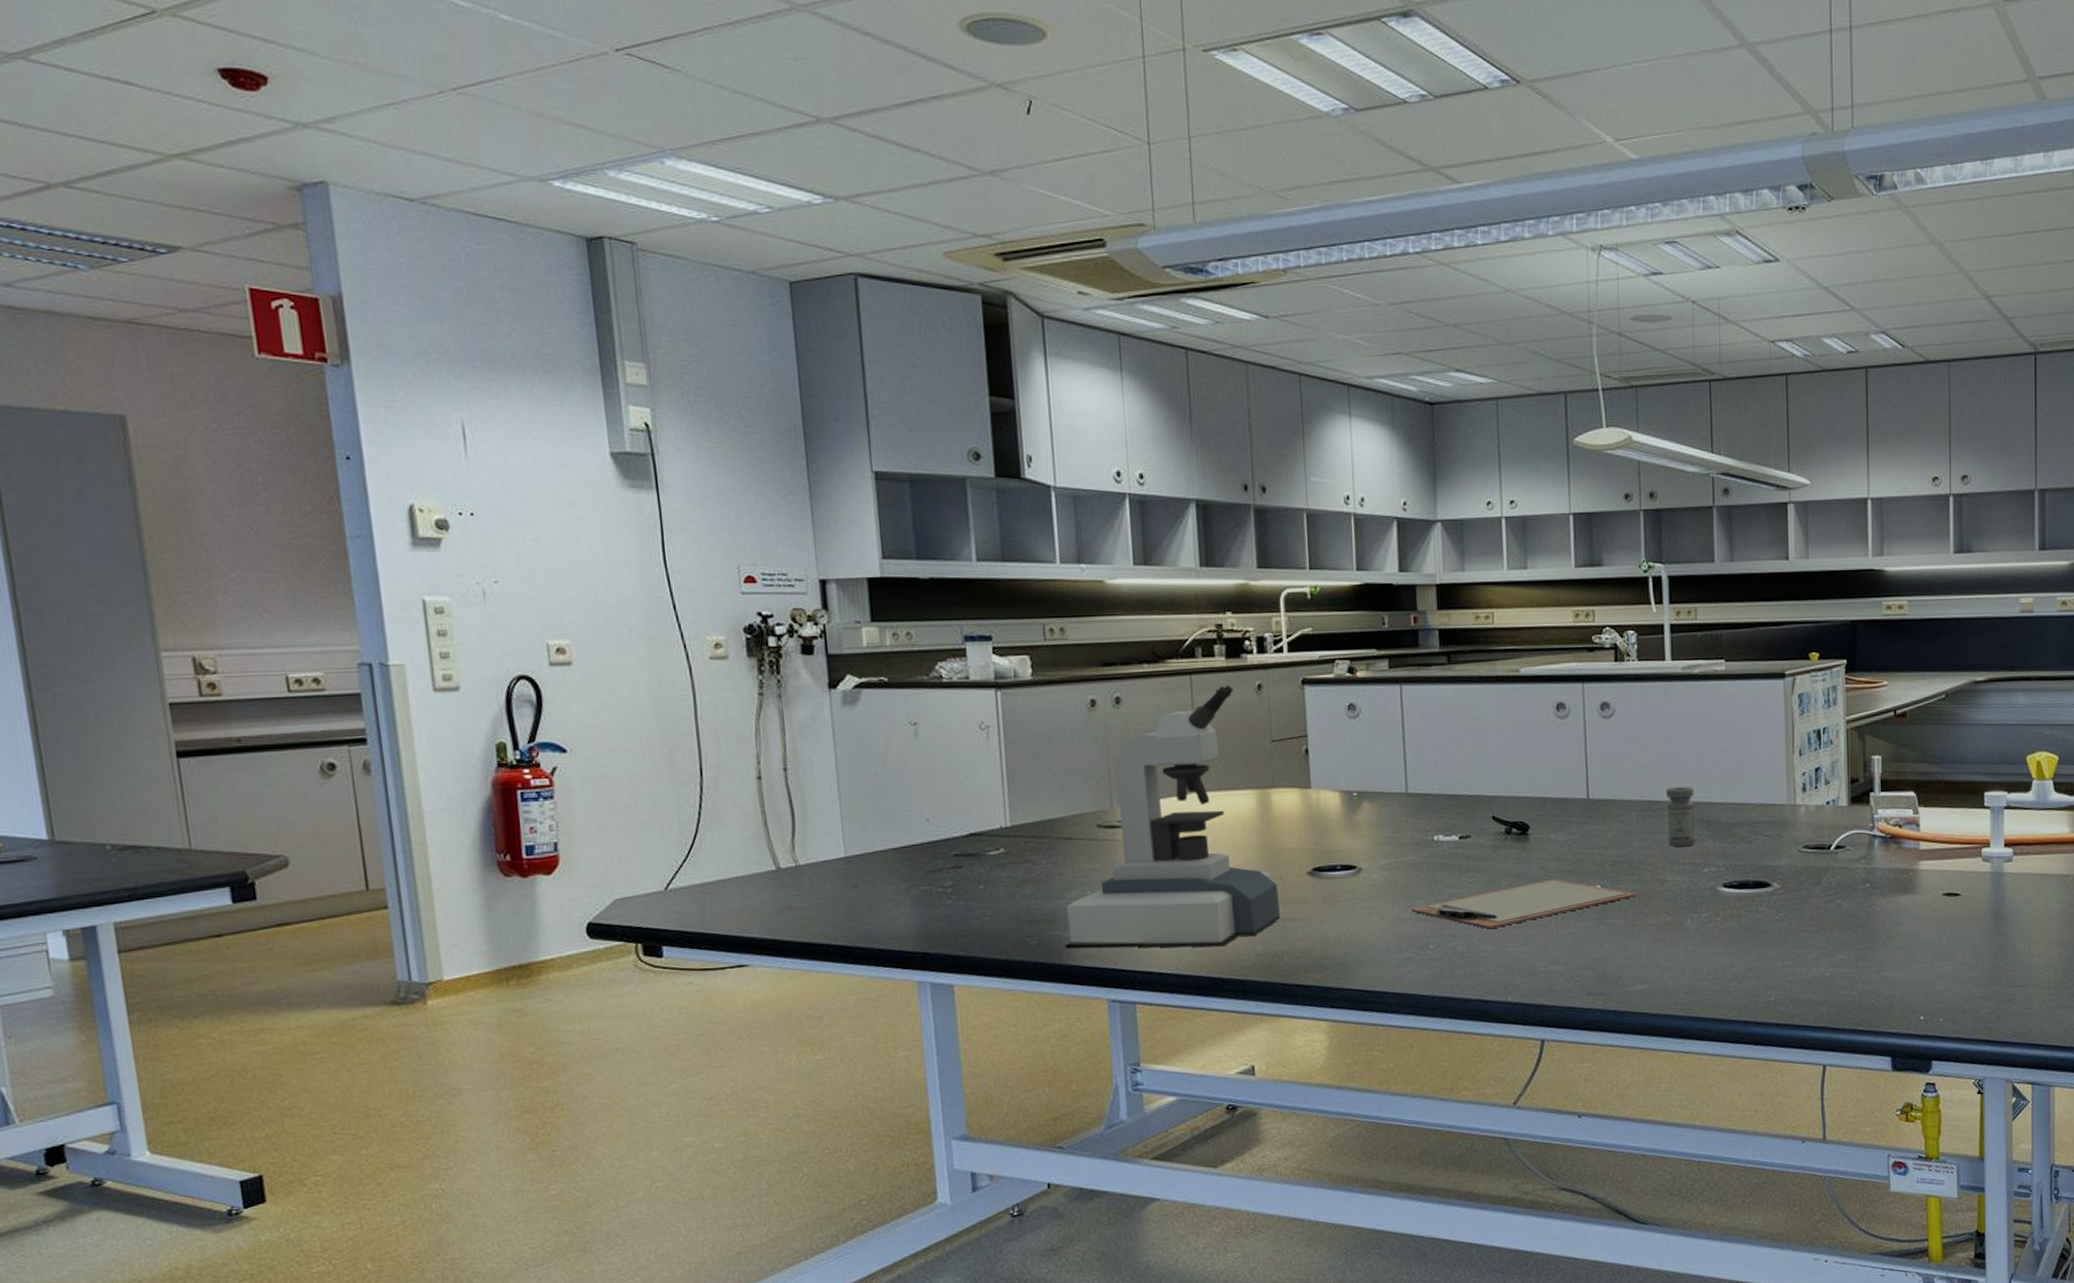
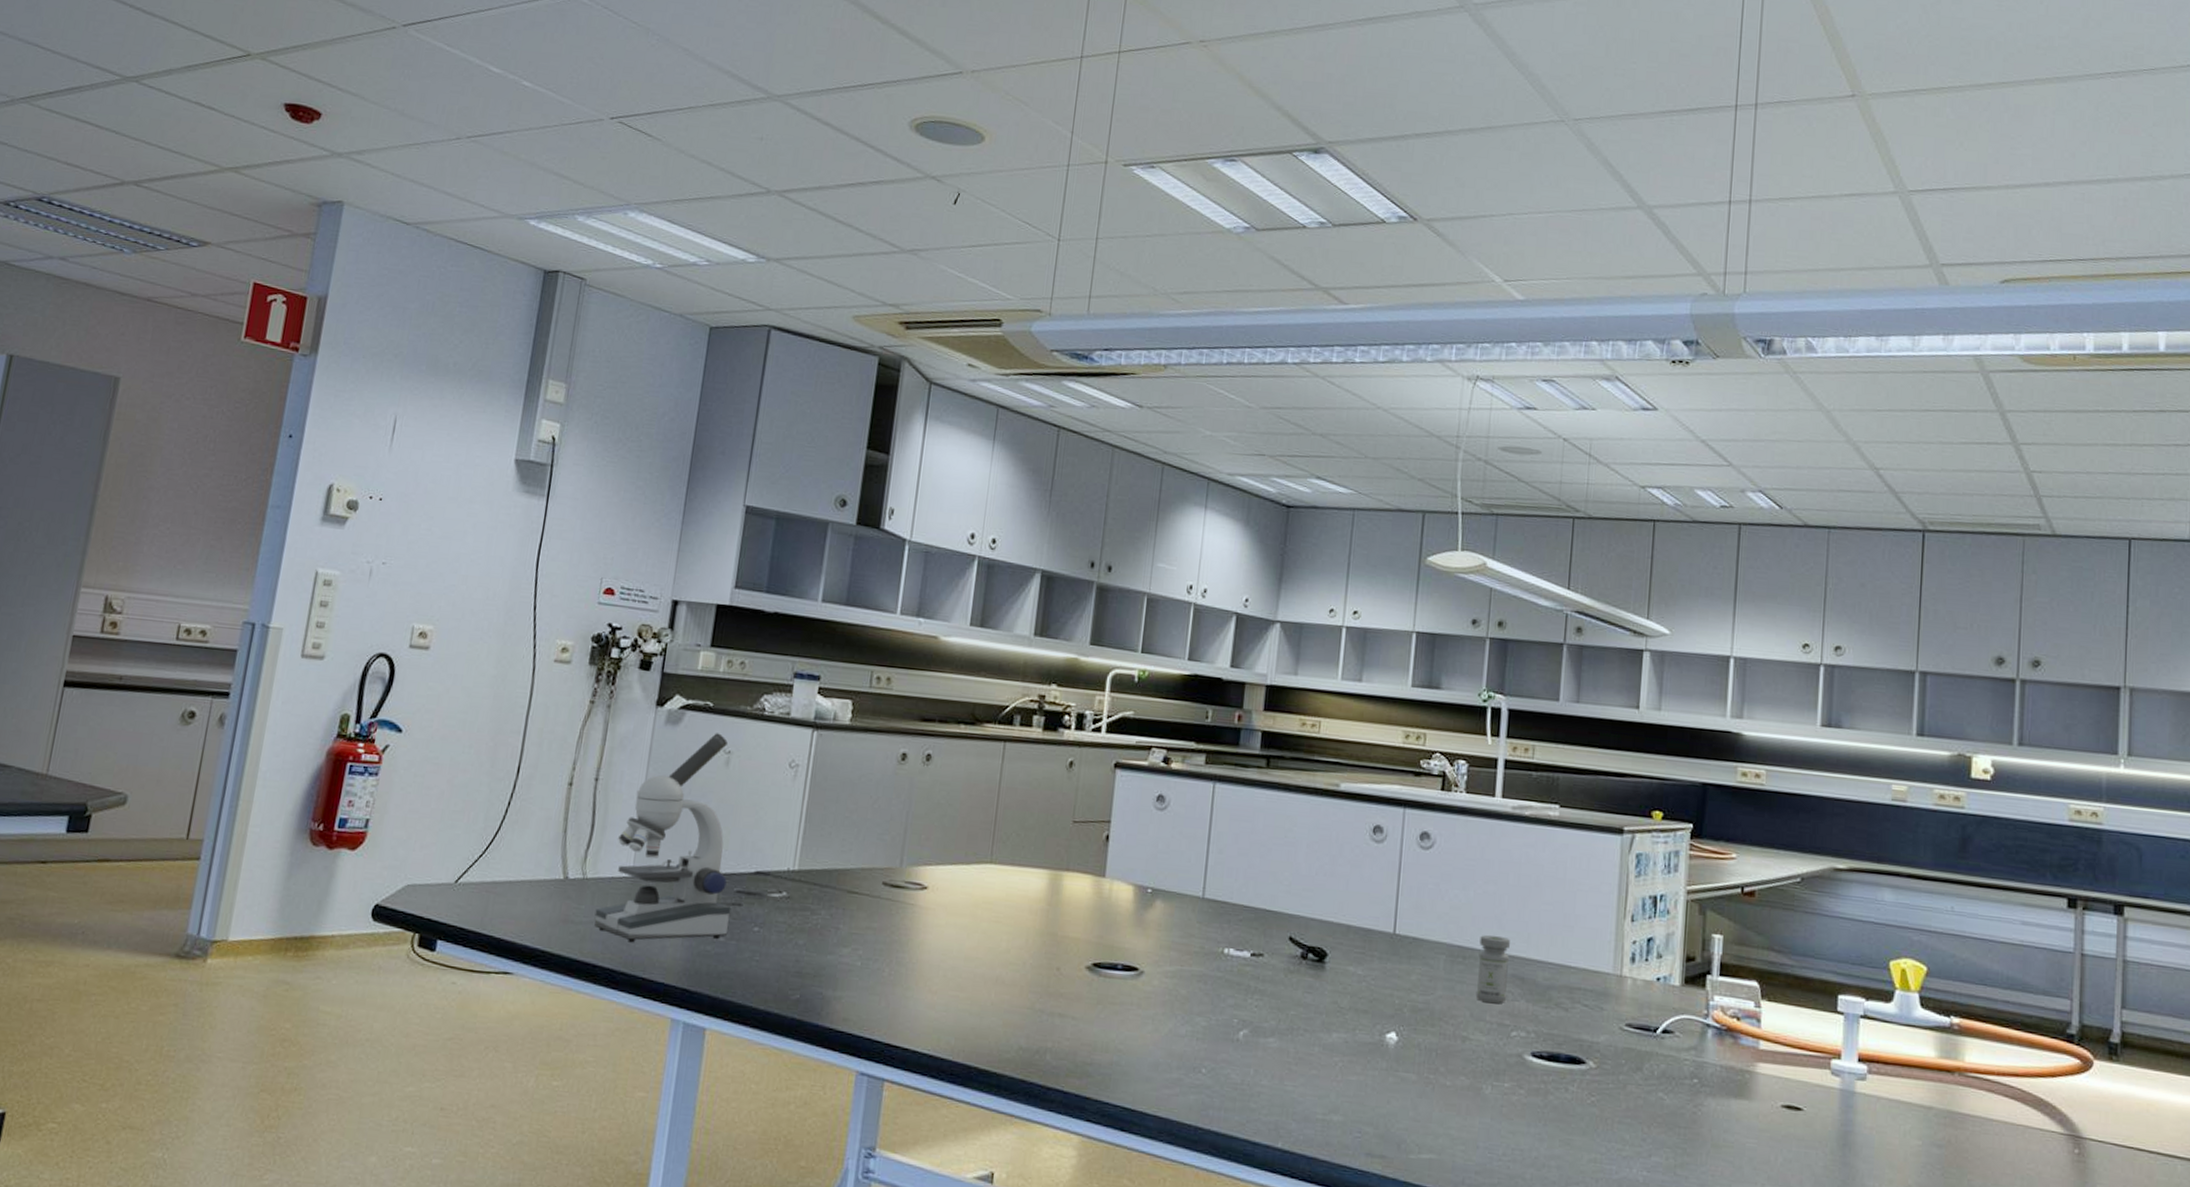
microscope: none [816,706,953,919] -> present [594,733,732,943]
microscope: present [1065,685,1280,949] -> none [825,757,1054,1033]
clipboard: present [1410,879,1636,929] -> none [1187,1016,1434,1062]

